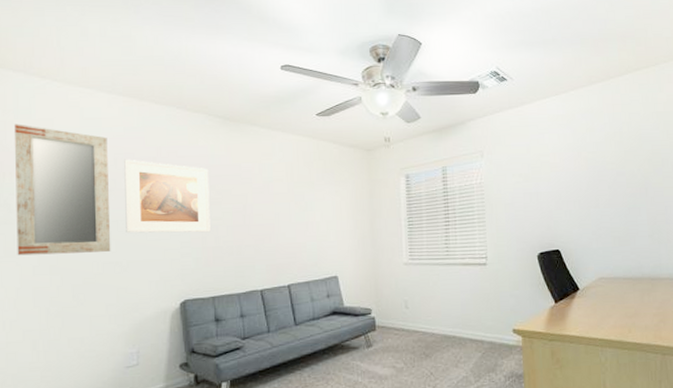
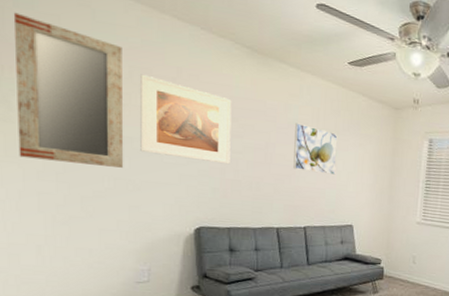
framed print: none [270,180,315,227] -> present [293,122,338,175]

